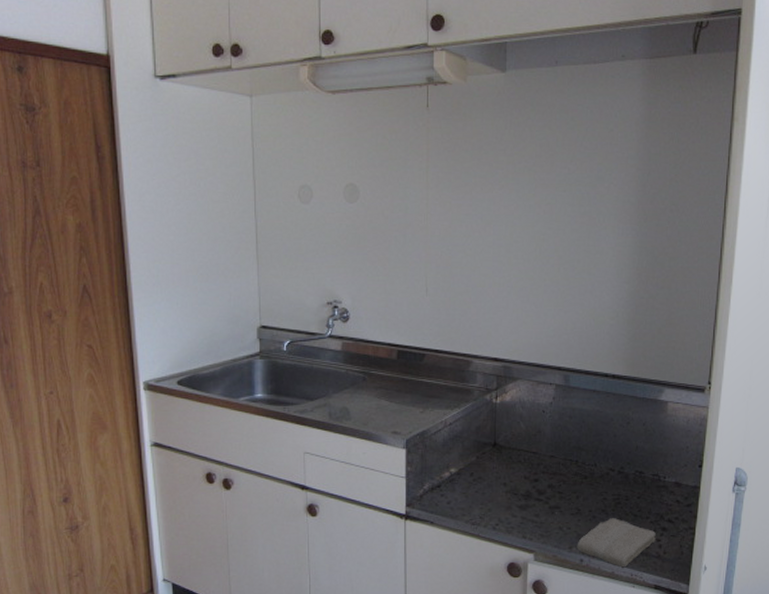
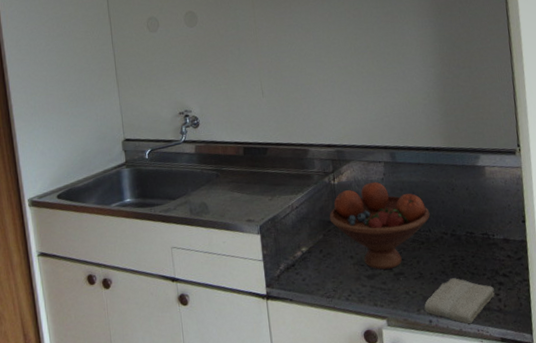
fruit bowl: none [486,405,599,501] -> present [329,181,430,270]

